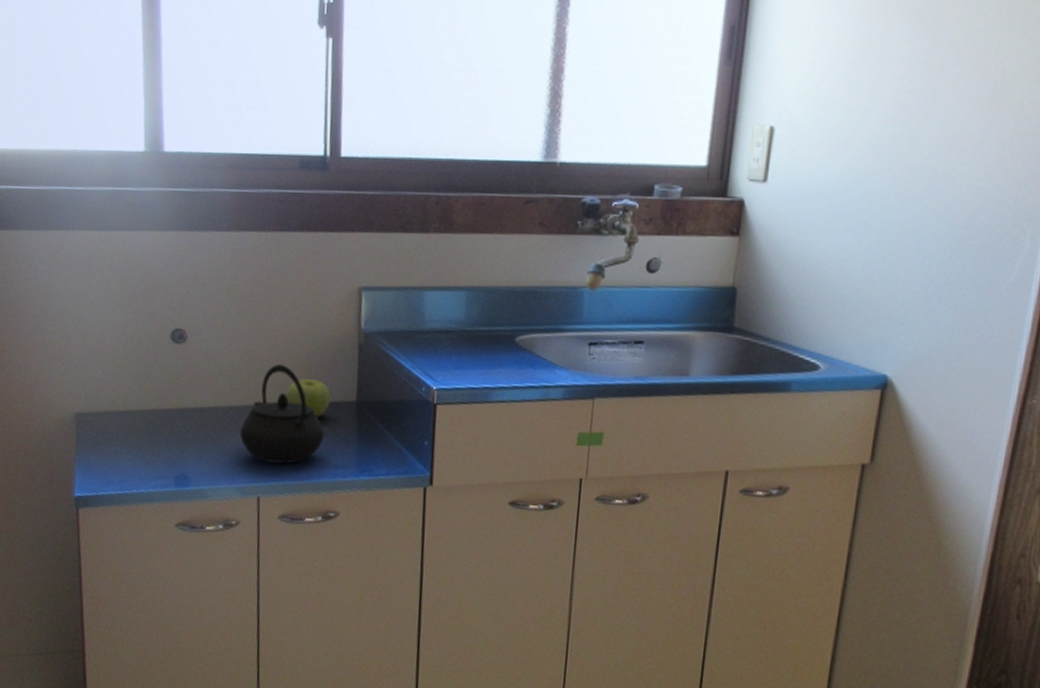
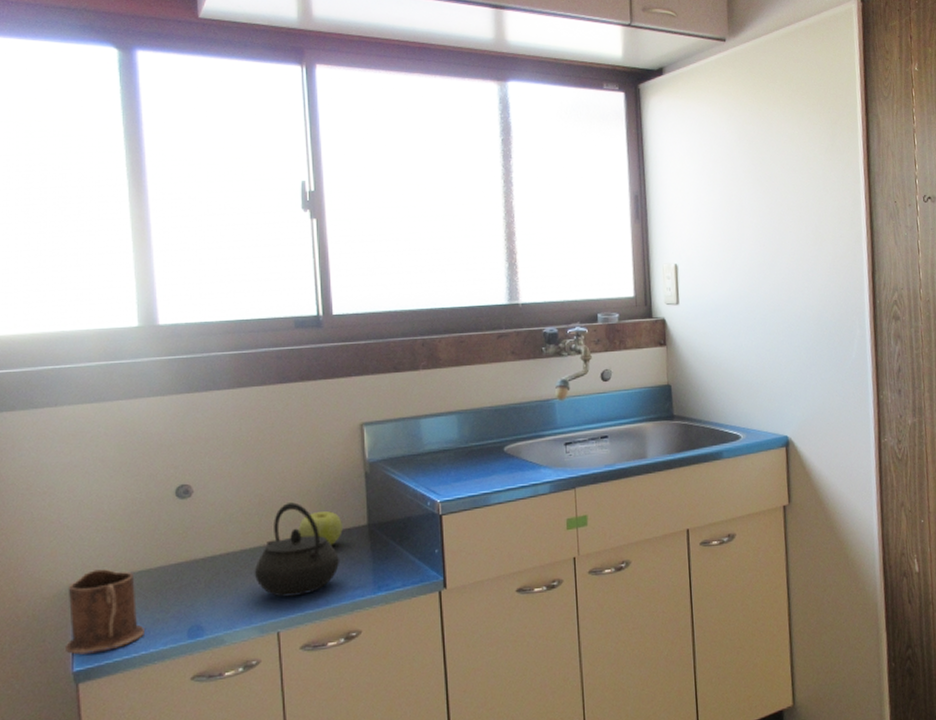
mug: none [68,402,138,483] -> present [64,569,146,655]

